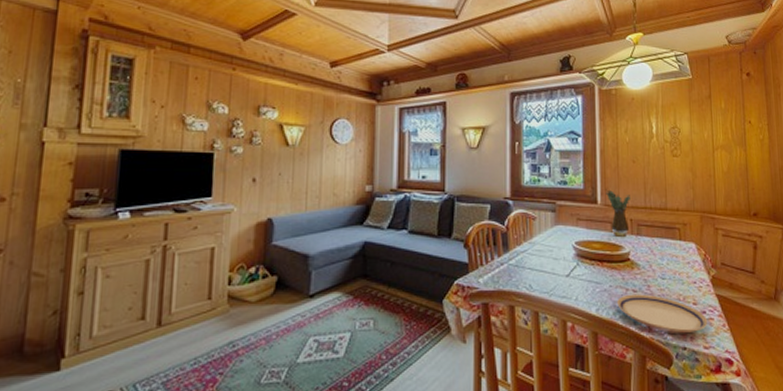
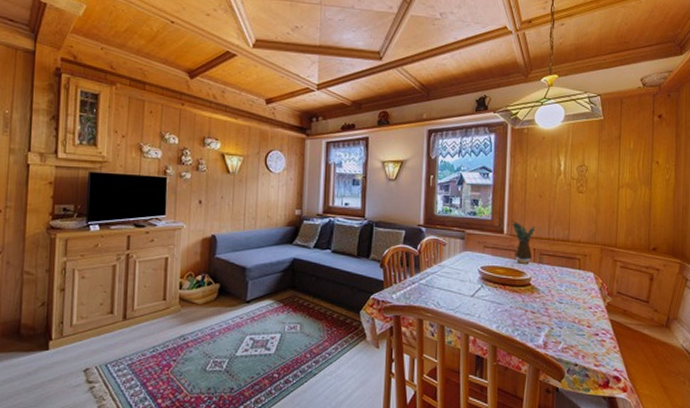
plate: present [617,294,708,334] -> none [516,315,600,353]

